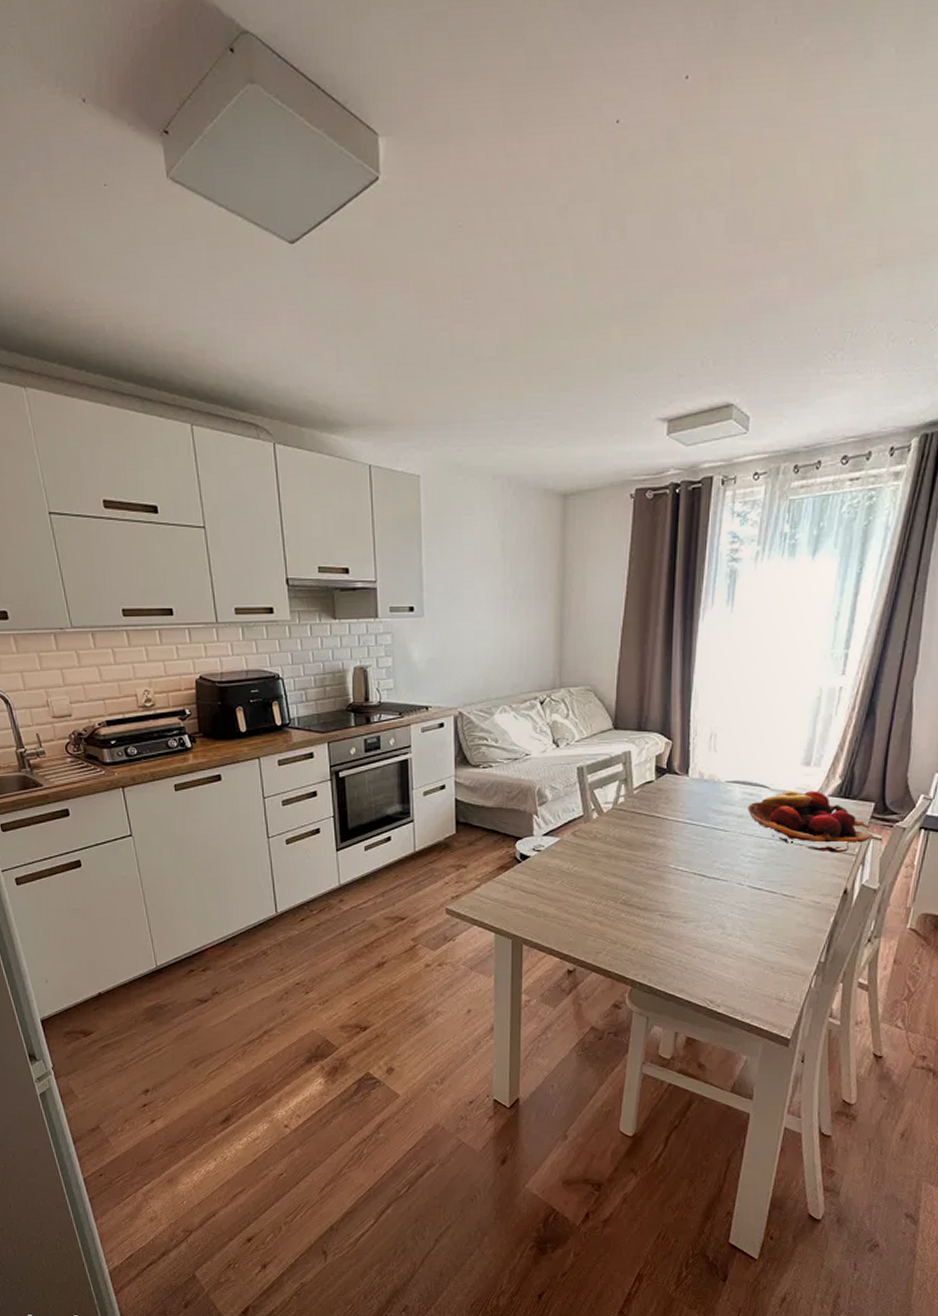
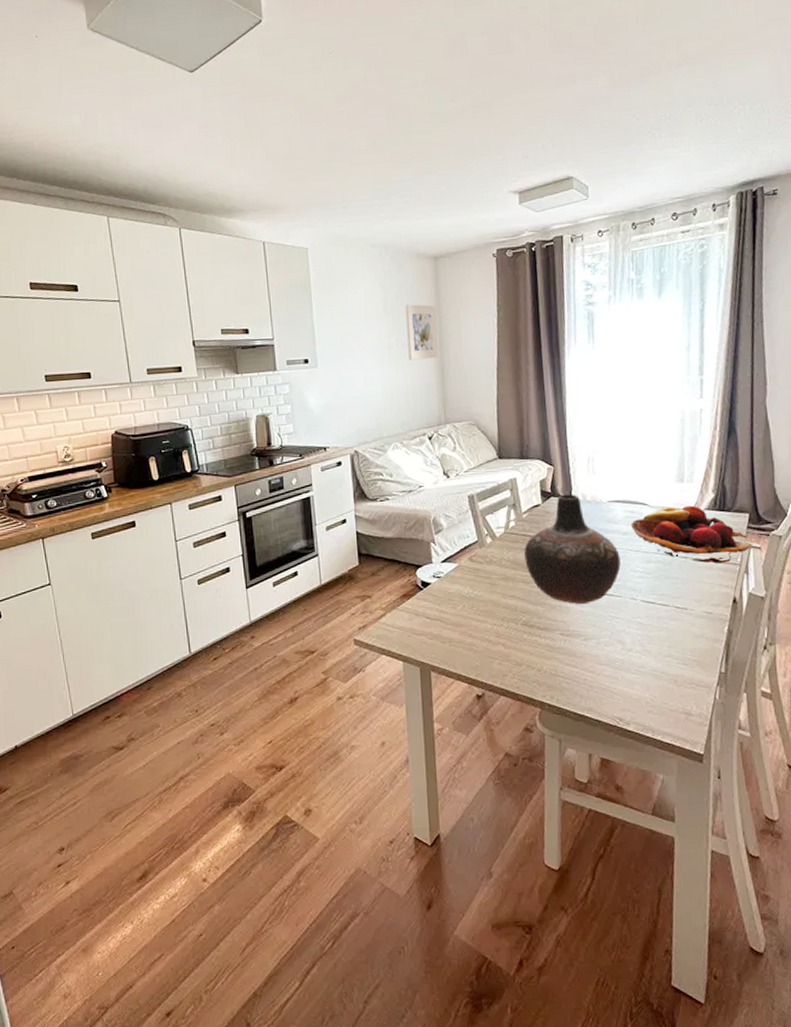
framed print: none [525,549,560,614] -> present [405,304,439,361]
vase: none [631,771,732,886] -> present [524,494,621,604]

